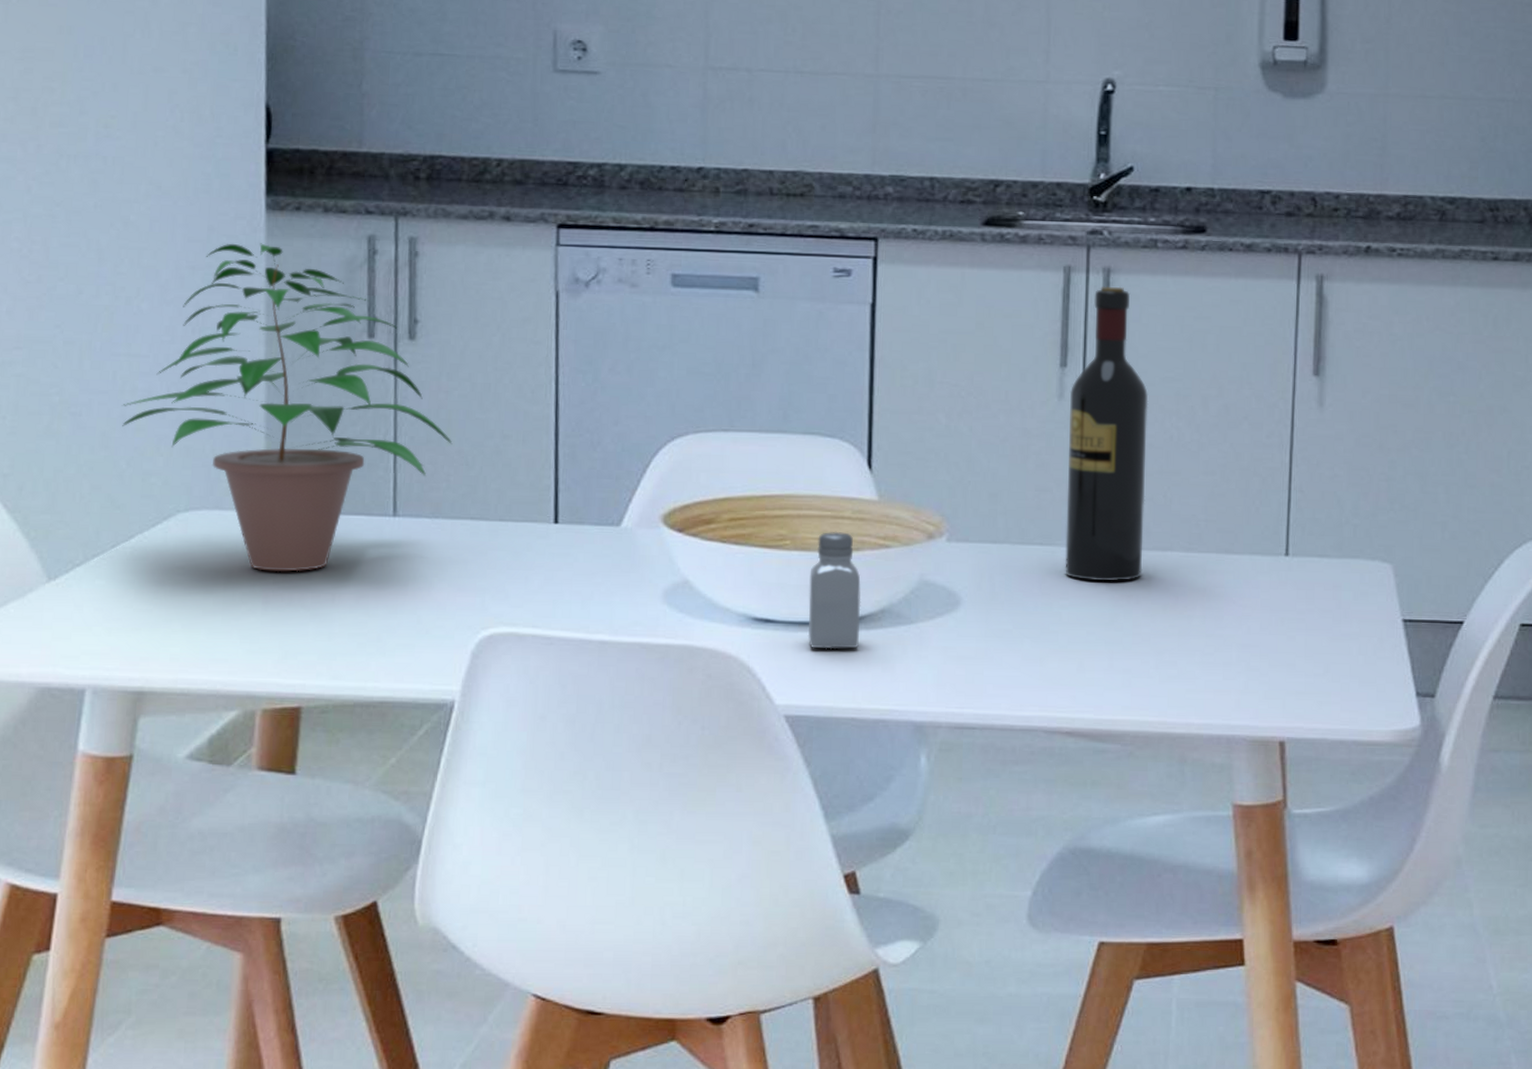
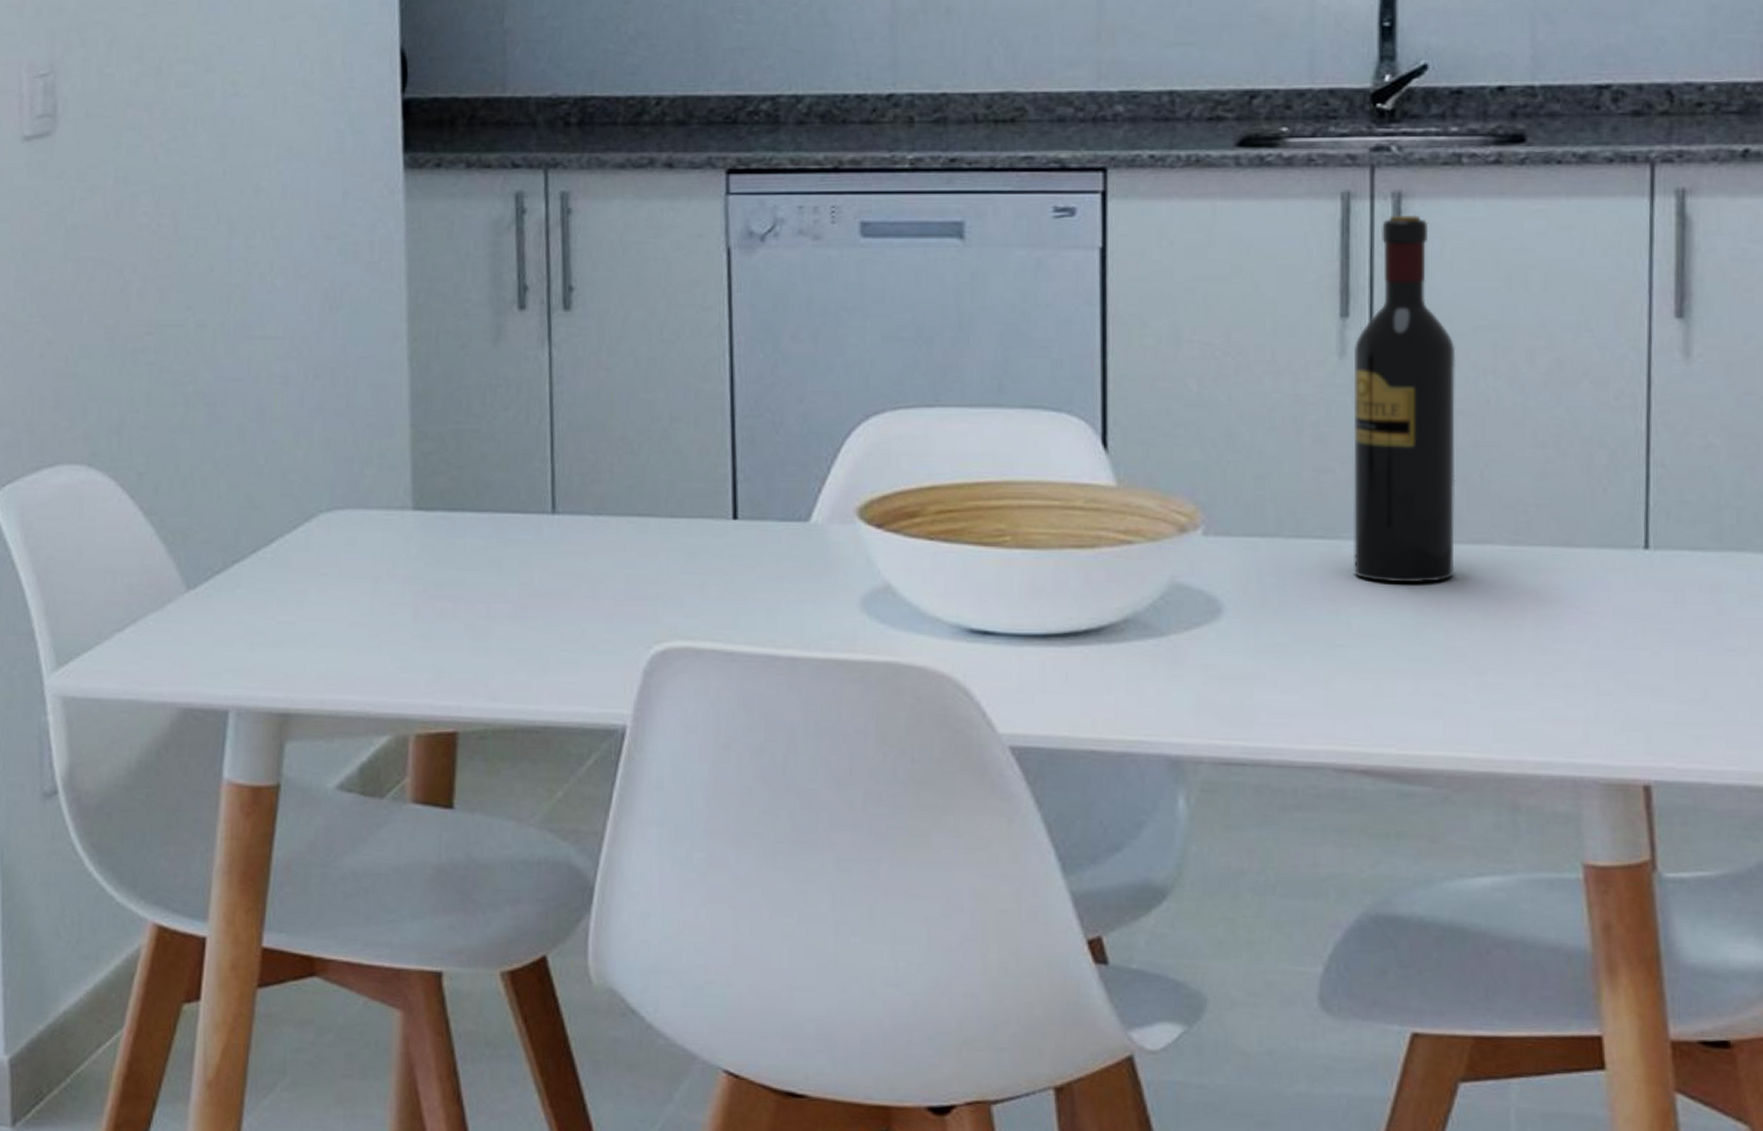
potted plant: present [121,243,453,572] -> none [257,206,616,578]
saltshaker: present [807,531,861,649] -> none [1035,524,1099,667]

